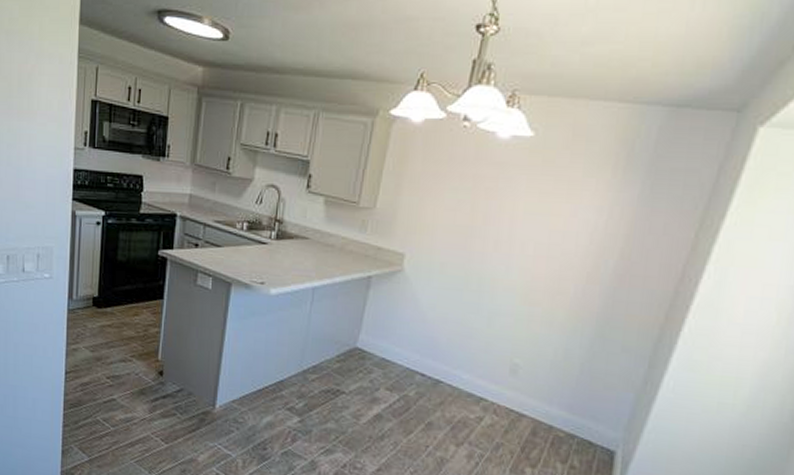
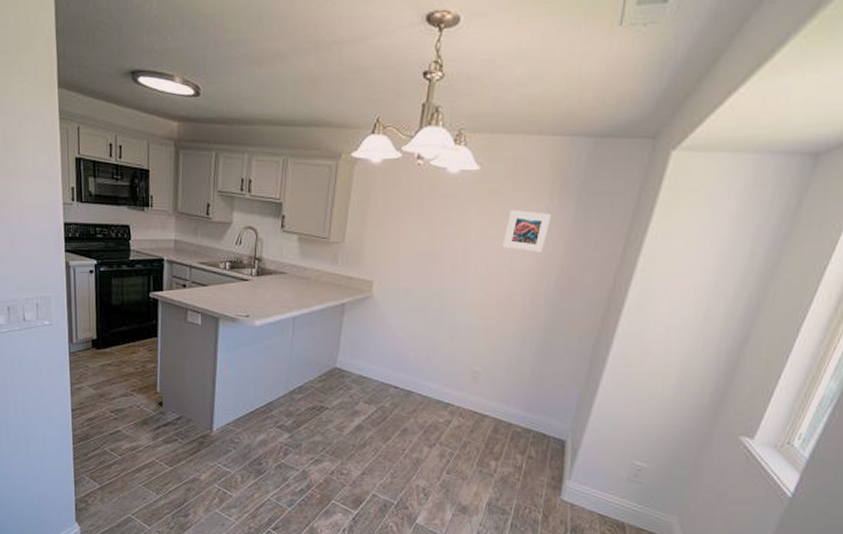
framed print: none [555,184,614,234] -> present [503,210,552,253]

